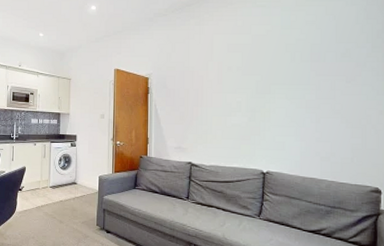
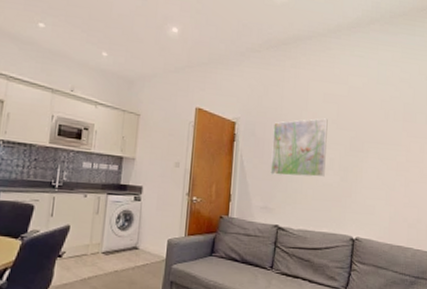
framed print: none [182,66,233,120] -> present [270,118,328,178]

